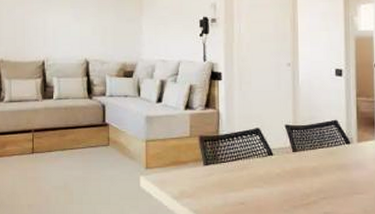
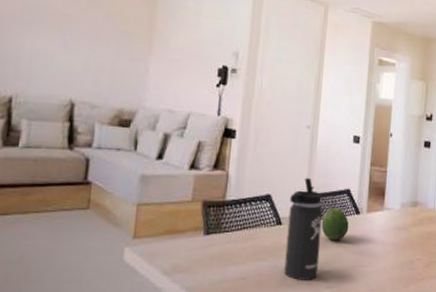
thermos bottle: none [278,111,313,206] -> present [284,177,323,280]
fruit: none [311,136,340,169] -> present [321,205,349,241]

